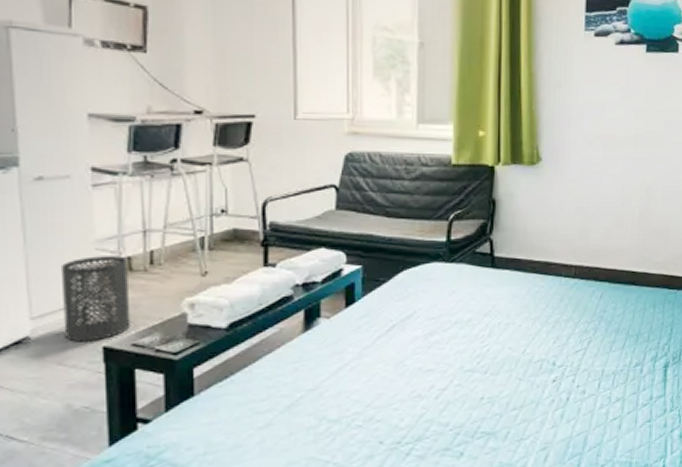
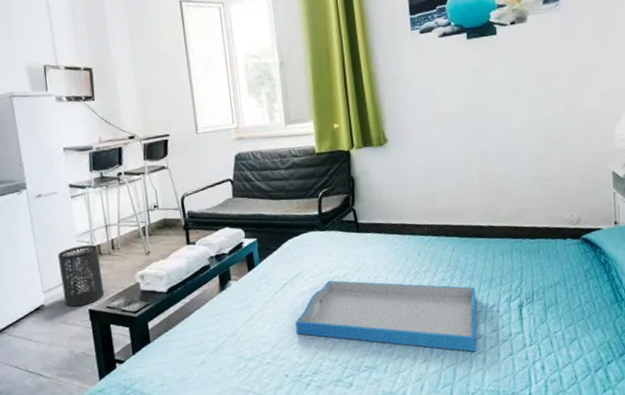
tray: none [400,324,620,418] -> present [295,280,477,352]

